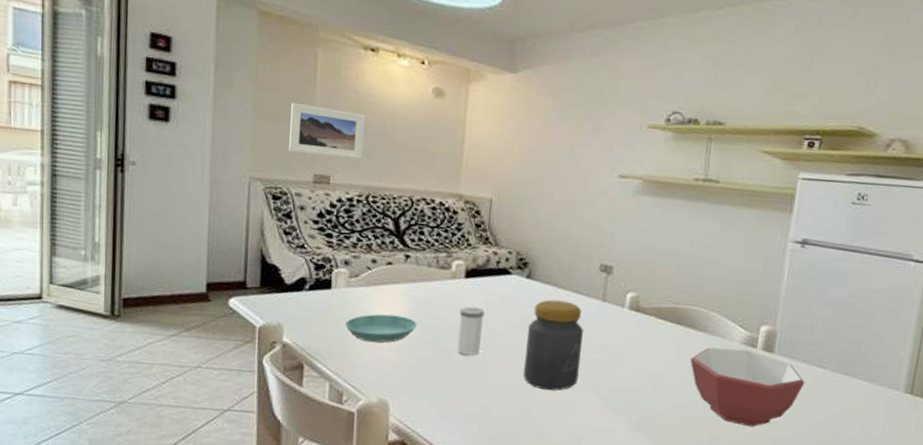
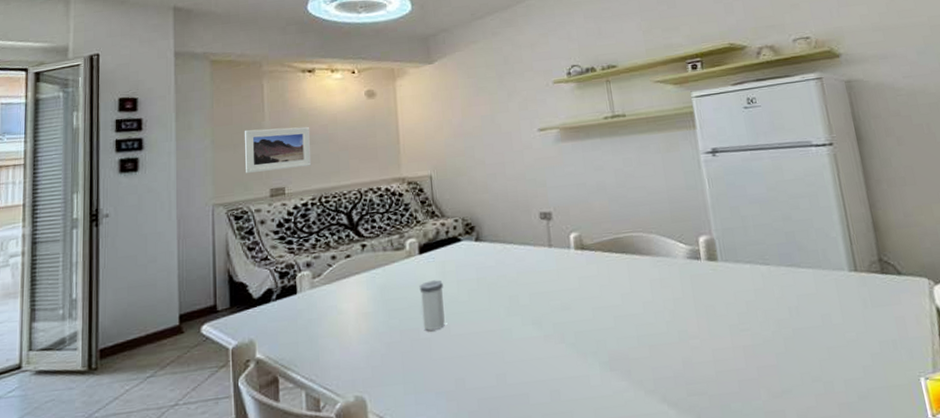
saucer: present [344,314,417,343] -> none [313,305,382,339]
jar: present [523,299,584,391] -> none [486,254,543,349]
bowl: present [690,347,805,428] -> none [642,263,756,341]

